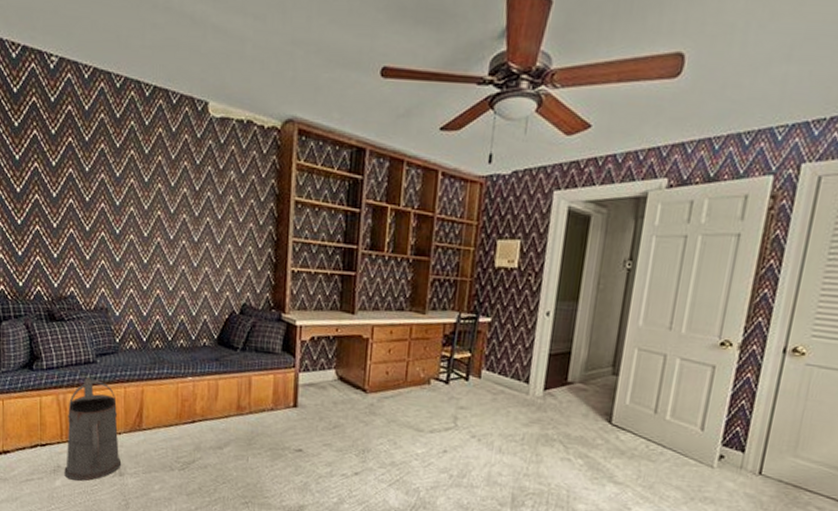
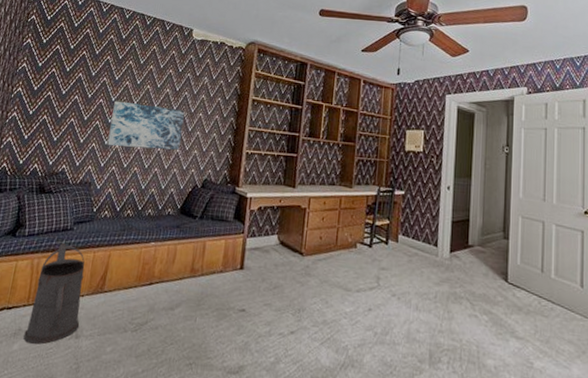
wall art: none [119,205,210,268] -> present [107,100,185,150]

